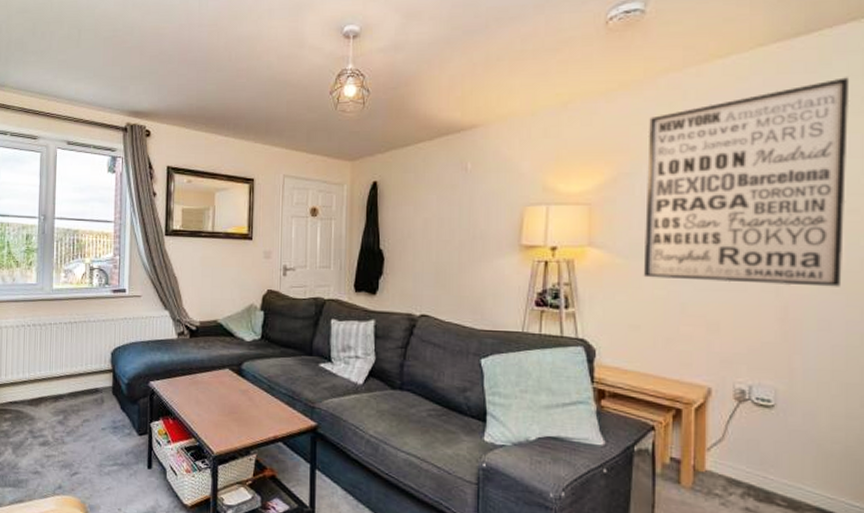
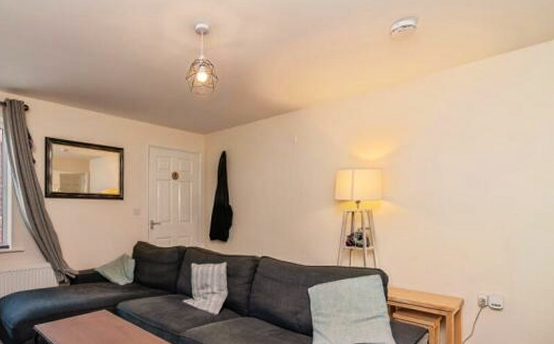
wall art: present [643,77,850,287] -> none [419,81,543,225]

